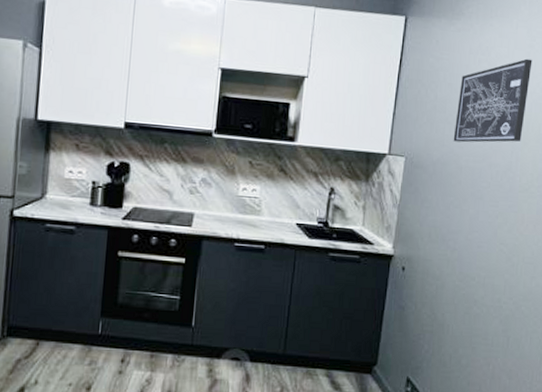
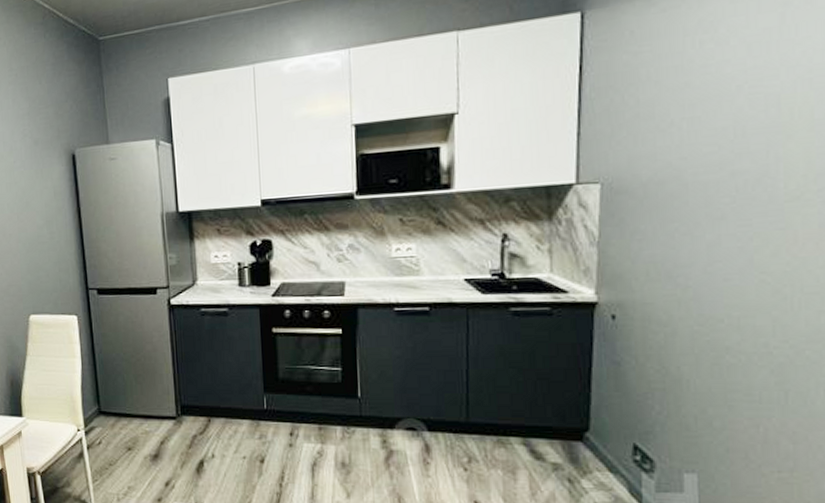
wall art: present [453,58,533,143] -> none [670,21,791,153]

